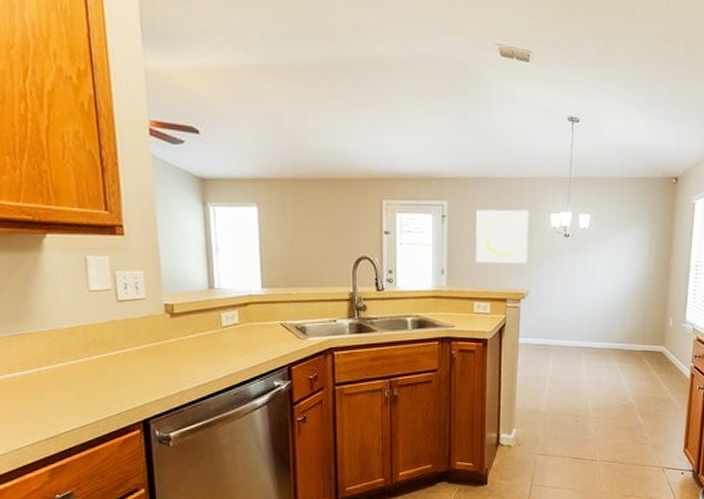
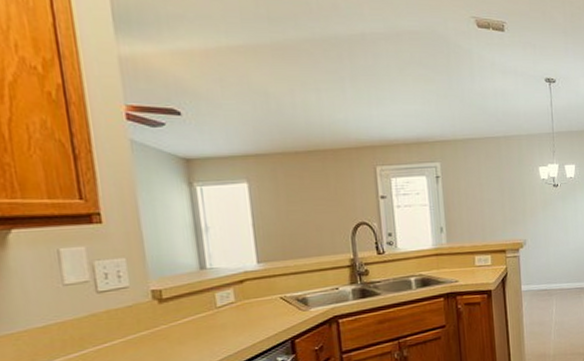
wall art: present [475,209,529,264] -> none [469,165,522,219]

